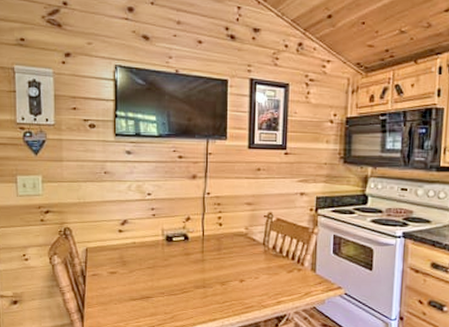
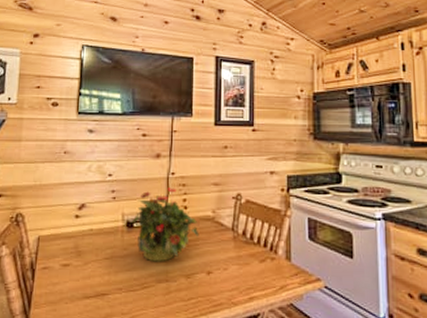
potted plant: none [170,206,233,272] -> present [130,187,199,262]

